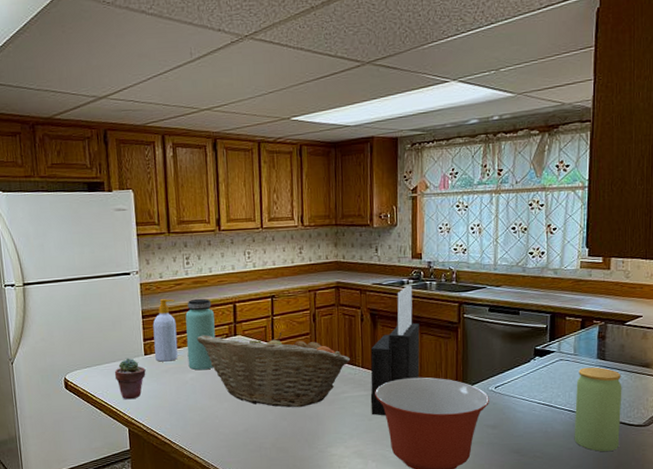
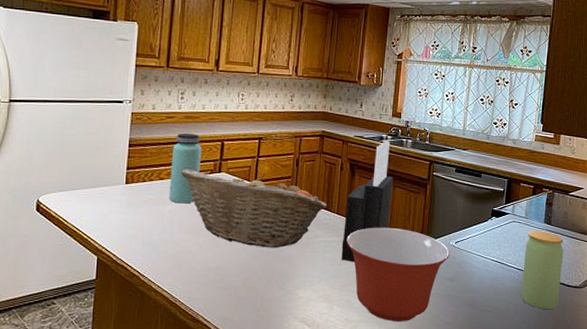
potted succulent: present [114,358,146,400] -> none [91,185,125,228]
soap bottle: present [152,299,178,362] -> none [135,130,165,192]

